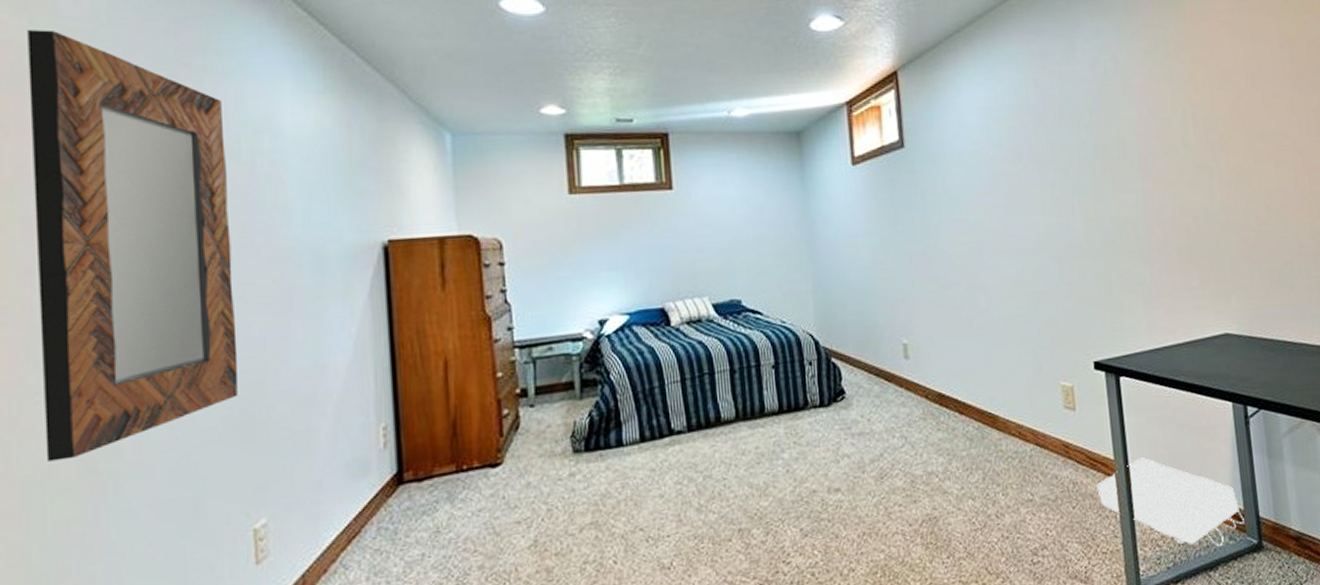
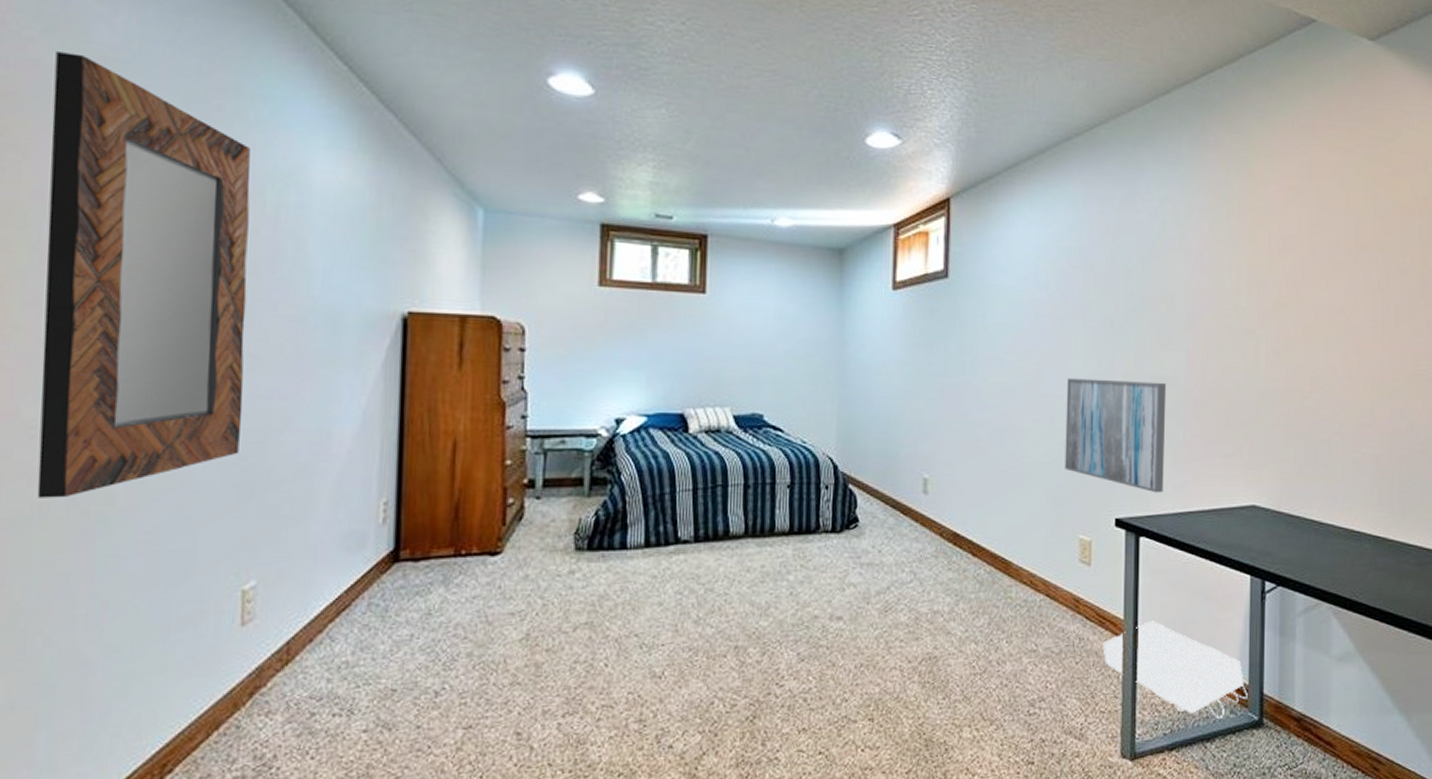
wall art: none [1030,224,1137,333] -> present [1065,378,1167,493]

